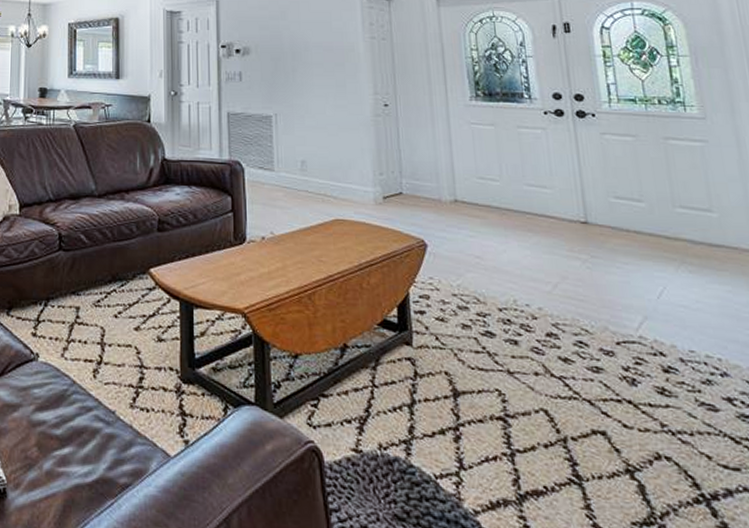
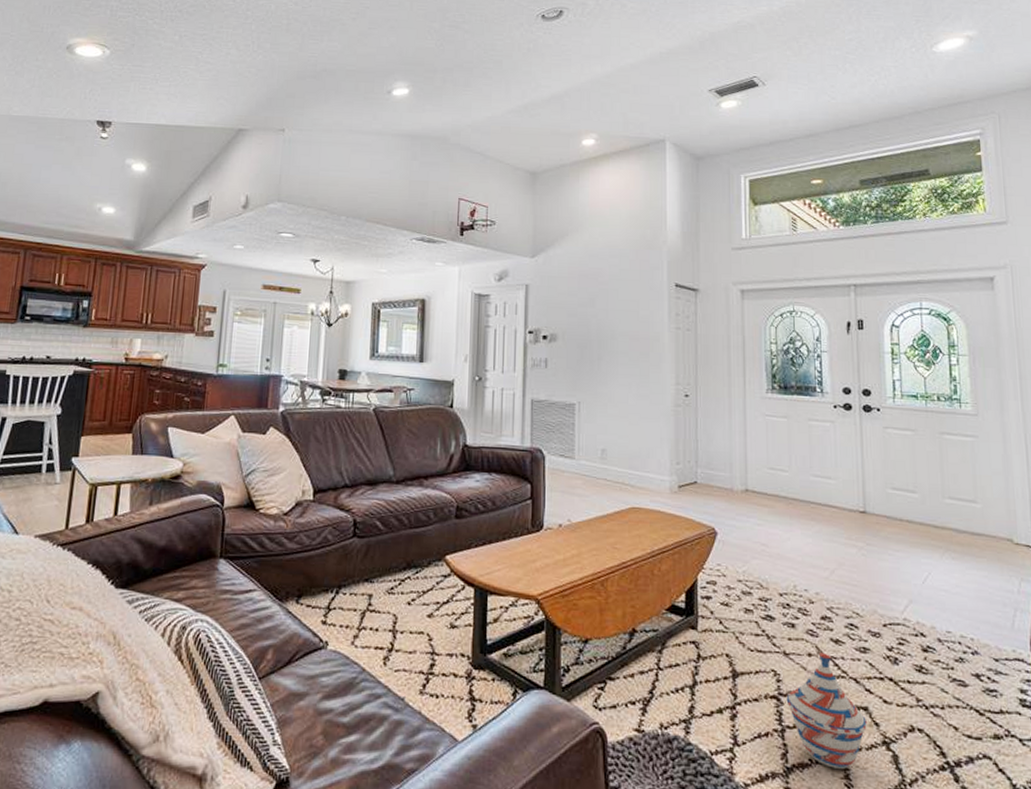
woven basket: none [513,371,607,498] -> present [786,652,868,769]

